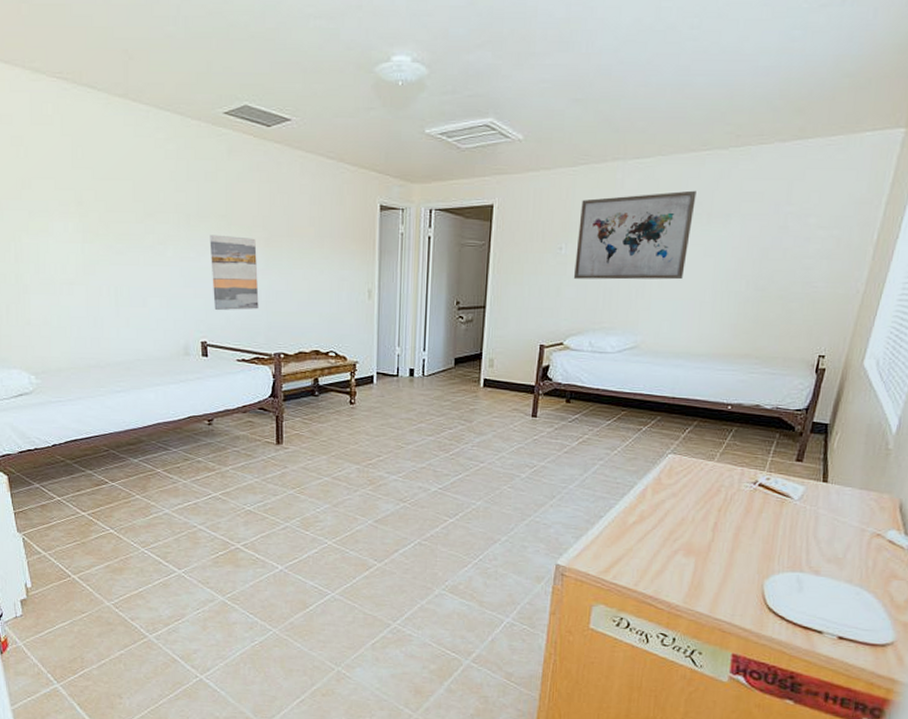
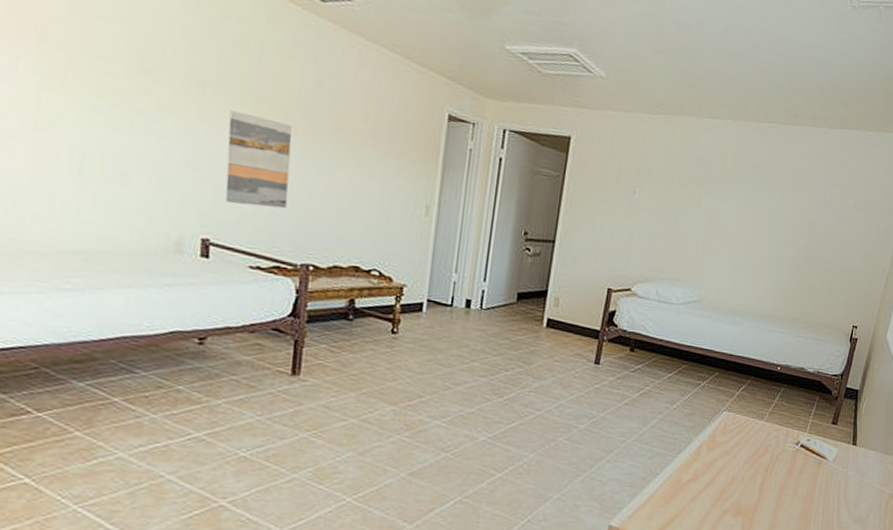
wall art: present [573,190,696,280] -> none [645,148,759,240]

